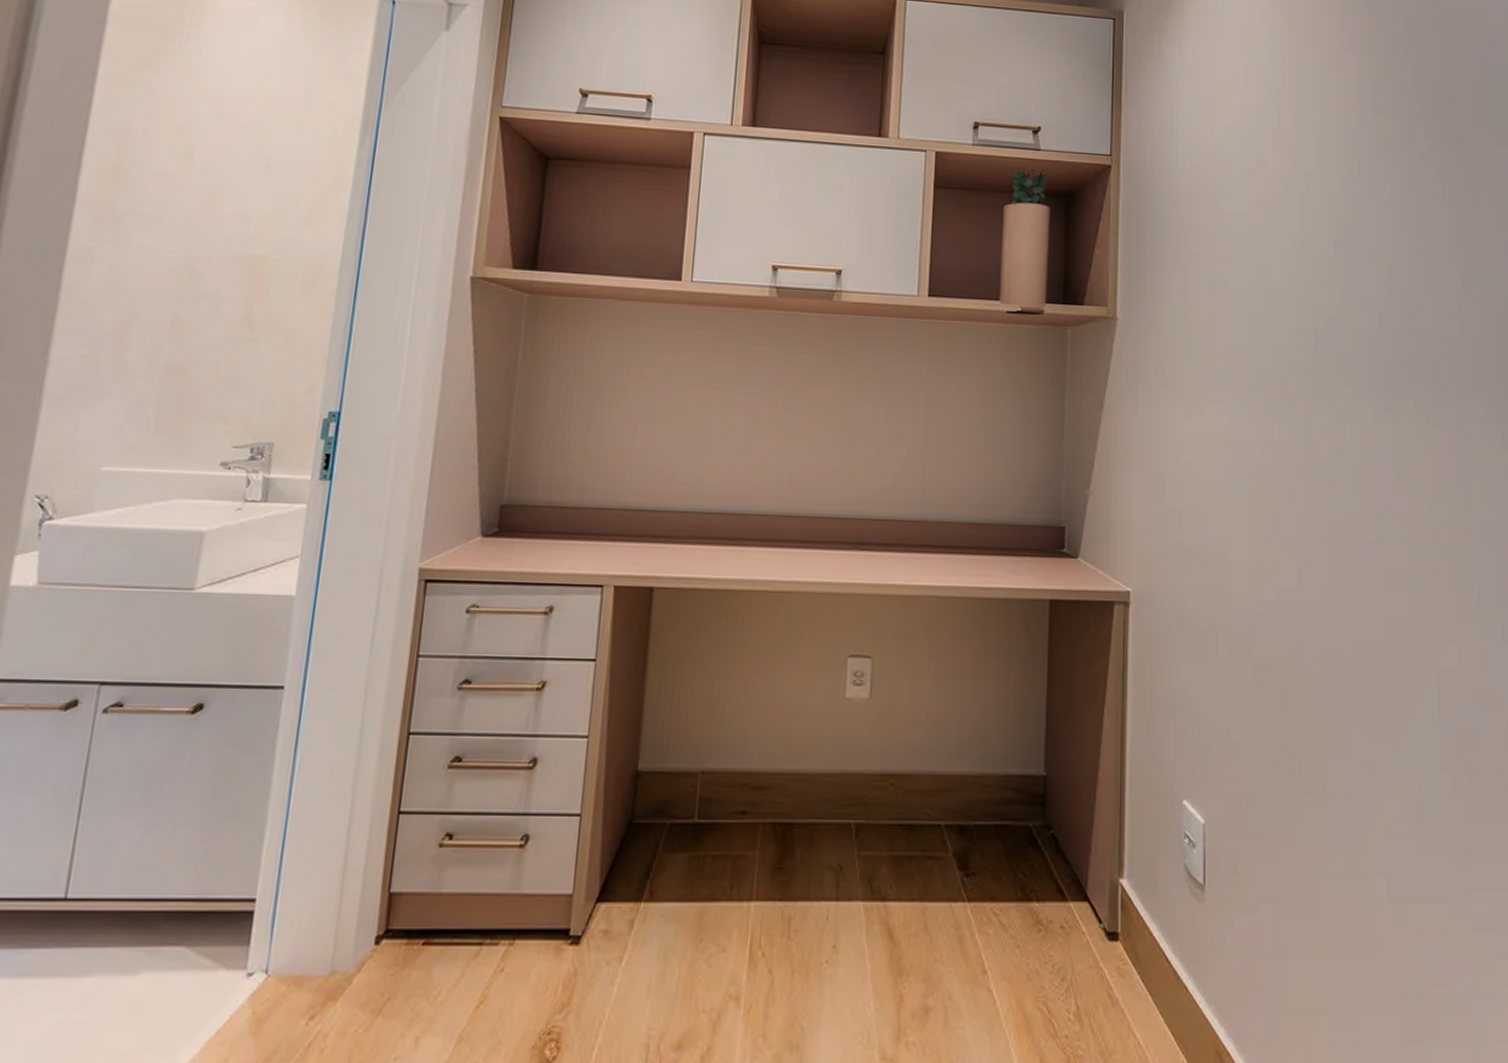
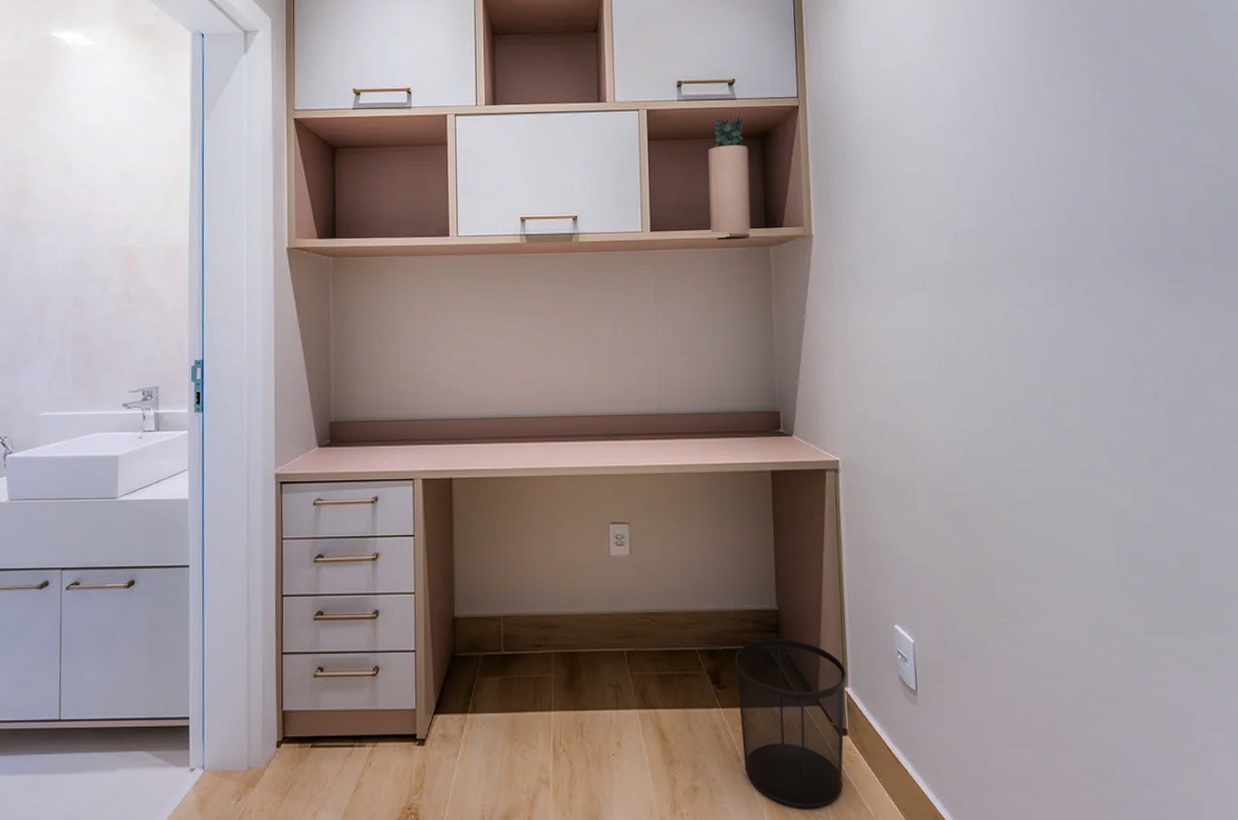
waste bin: none [989,812,1123,1038] -> present [735,638,847,810]

